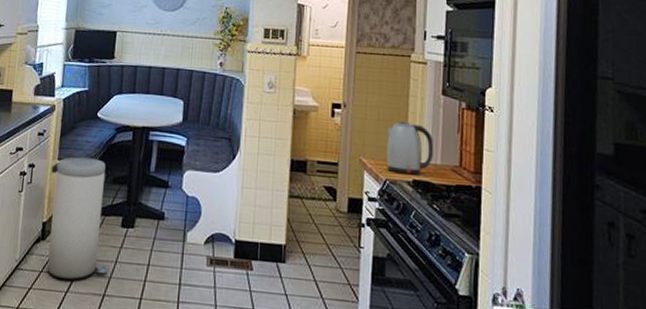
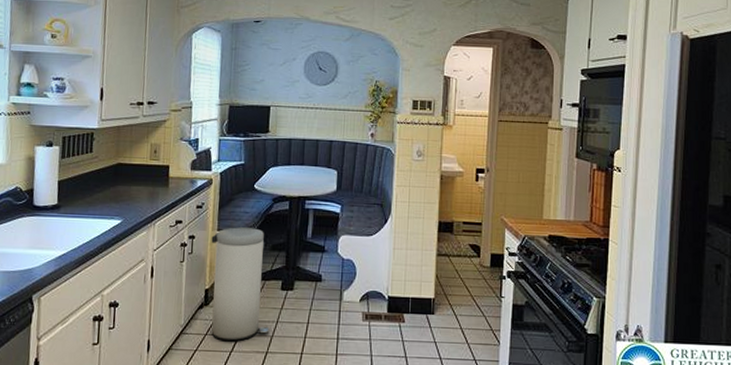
kettle: present [387,121,433,175] -> none [526,183,567,231]

